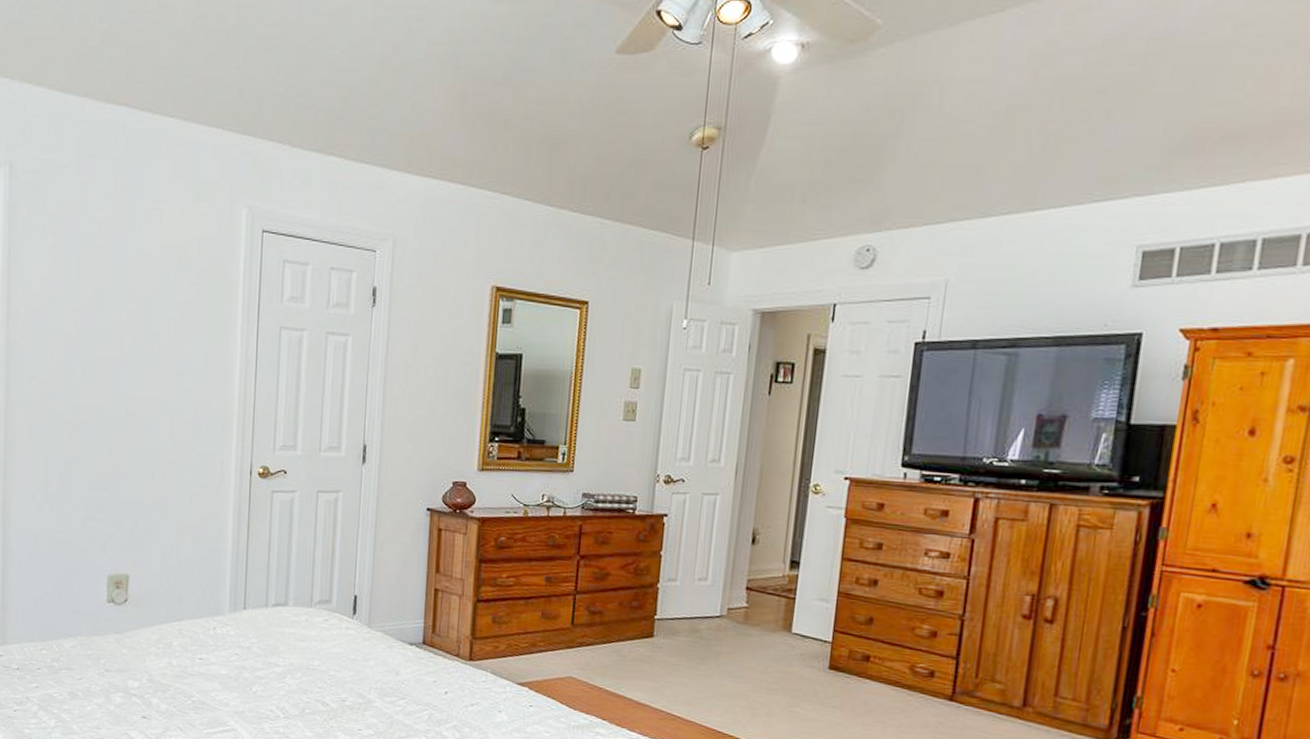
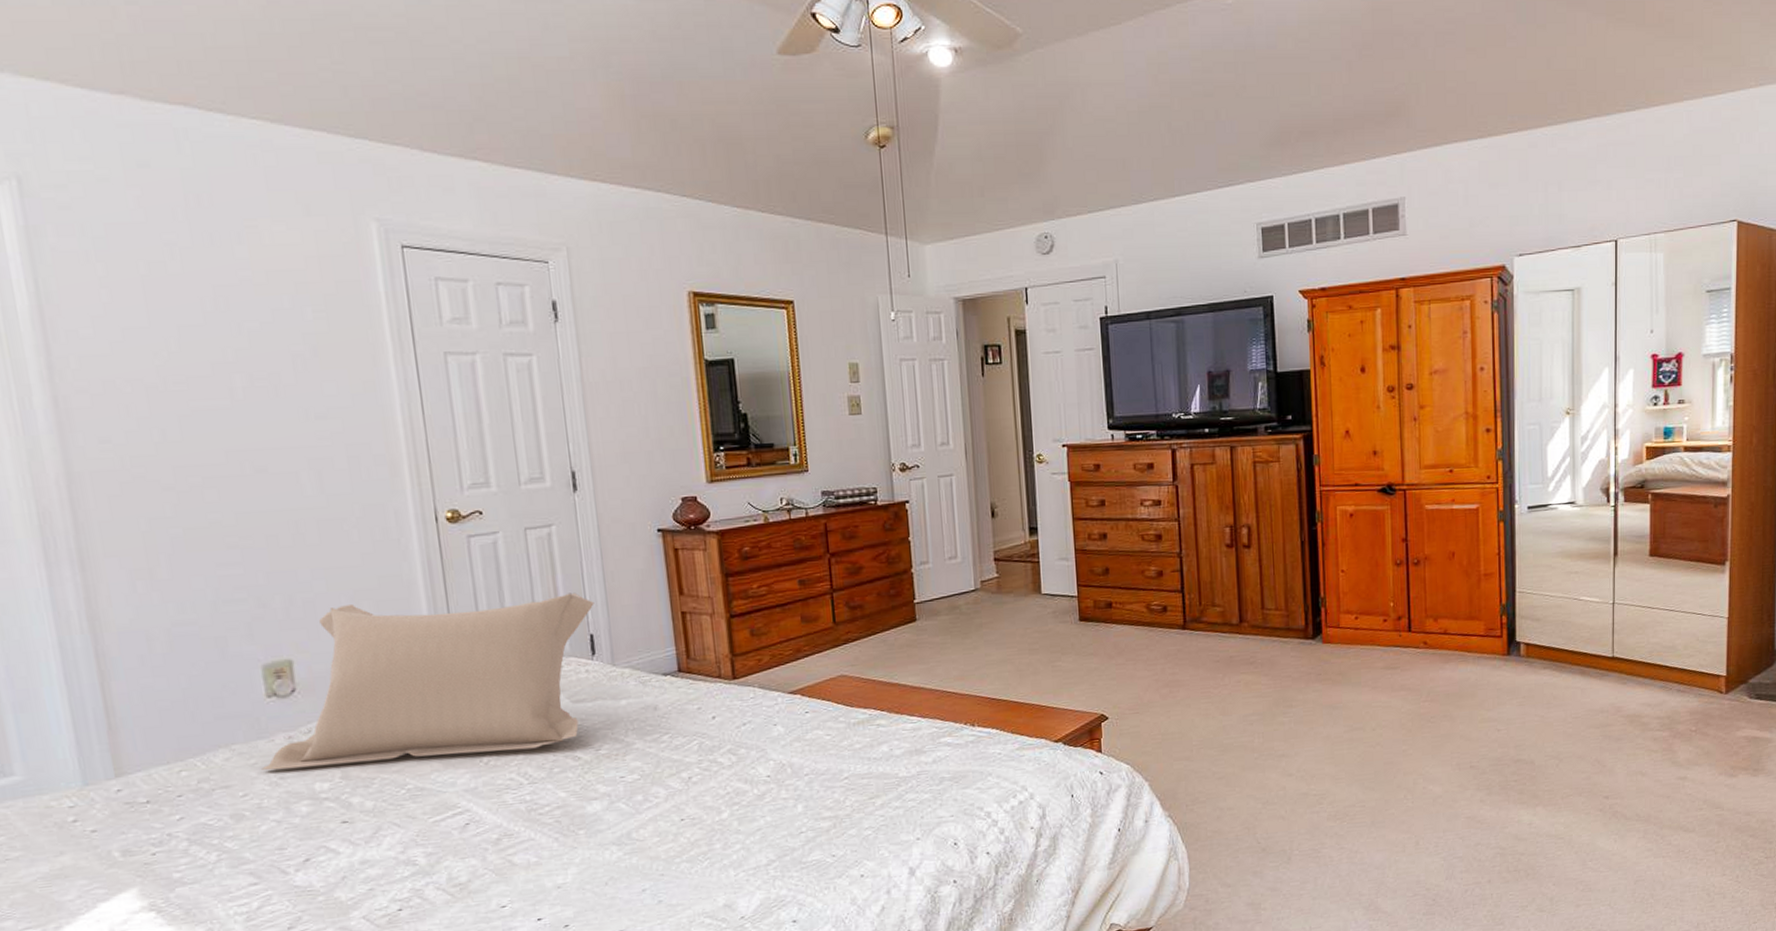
cushion: none [94,536,363,688] -> present [260,592,594,770]

